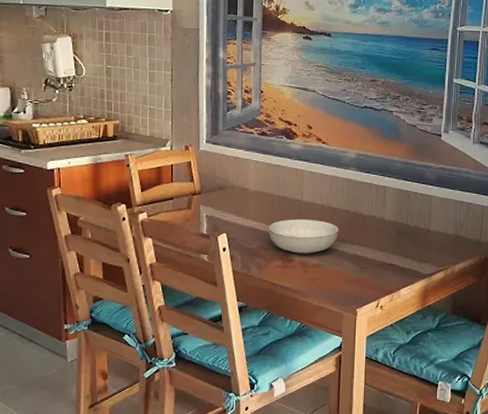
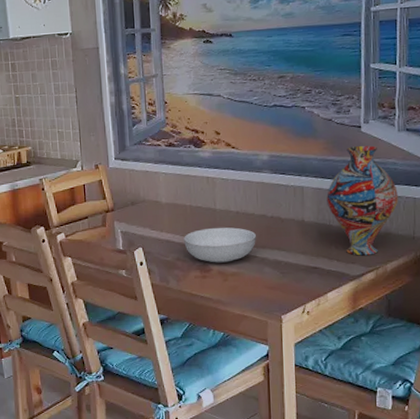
vase: none [406,153,469,256] -> present [326,145,398,256]

